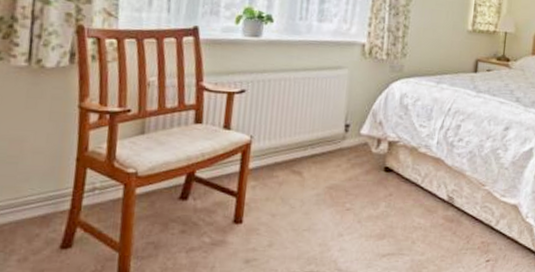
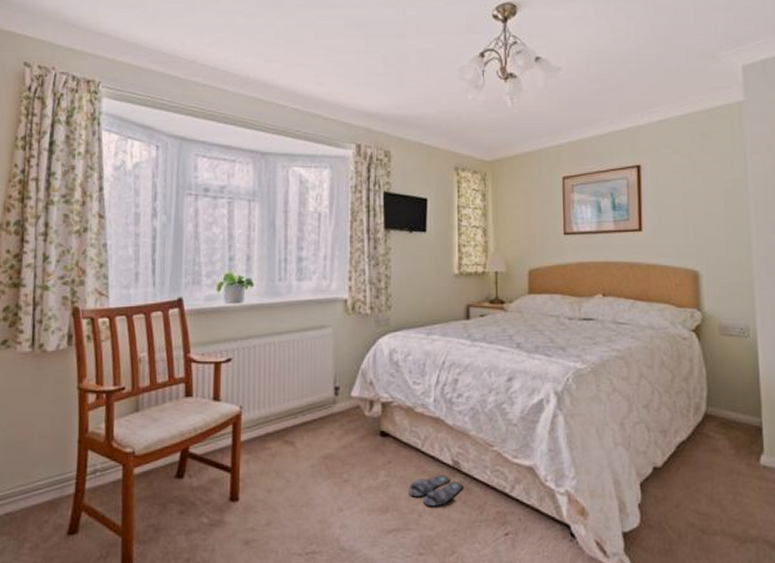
slippers: none [405,208,455,236] -> present [409,475,463,507]

